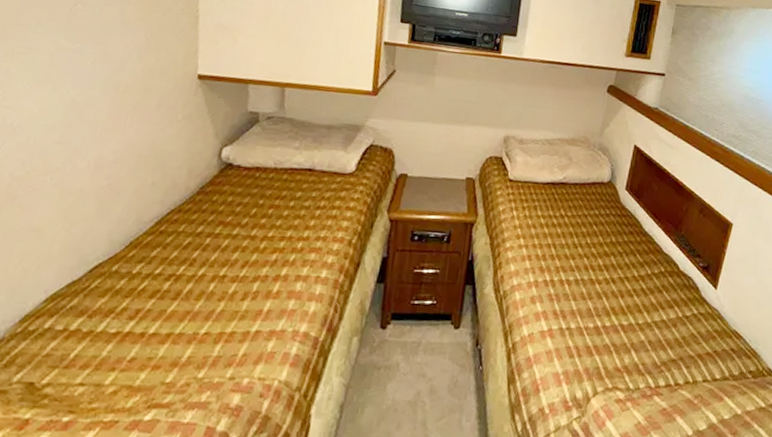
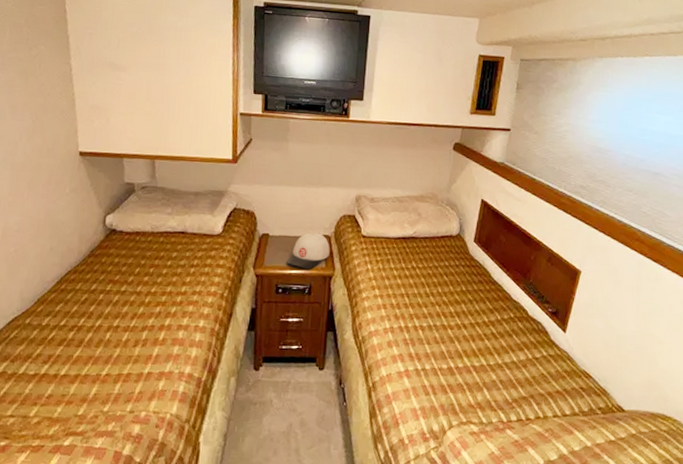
baseball cap: none [424,174,474,216] -> present [285,232,330,270]

